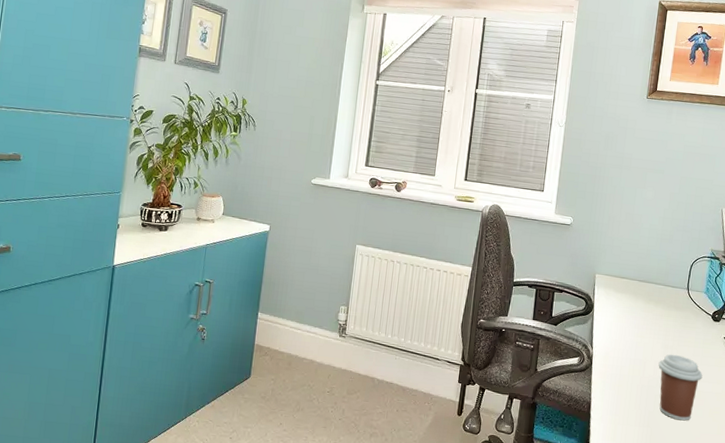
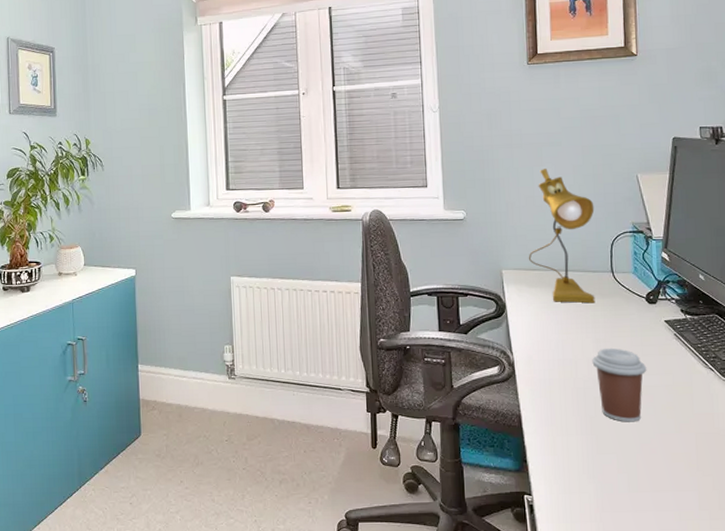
desk lamp: none [619,191,683,314] -> present [528,169,595,304]

